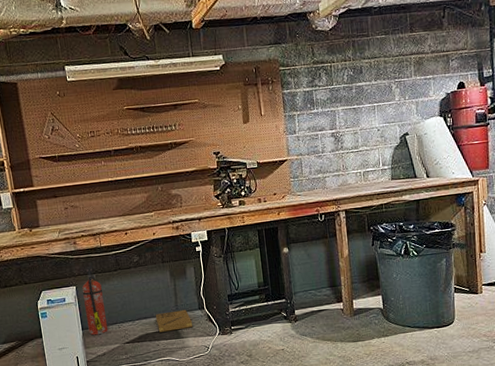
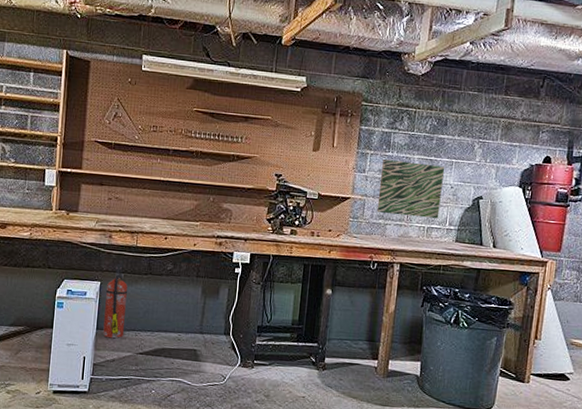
cardboard box: present [155,310,193,332] -> none [176,330,215,352]
wall art: none [310,112,372,169] -> present [377,158,445,219]

